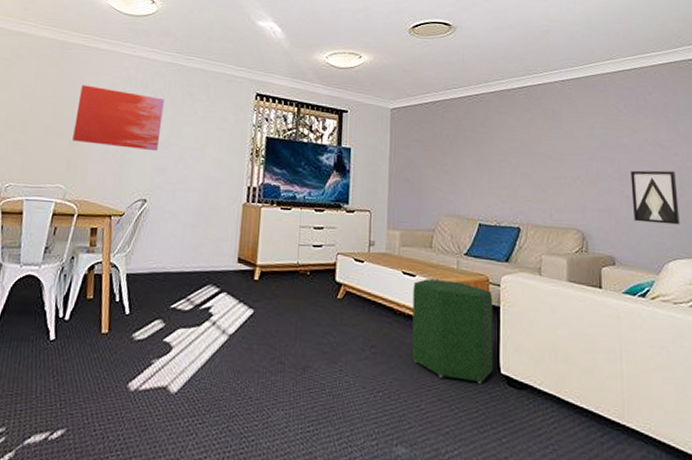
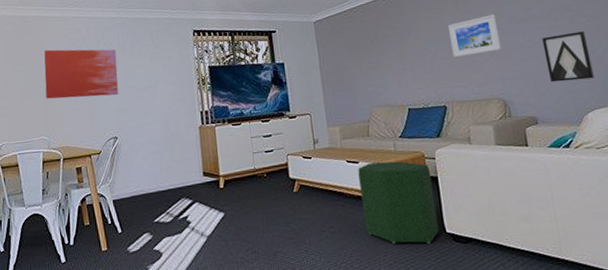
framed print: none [535,135,587,177] -> present [448,14,502,57]

